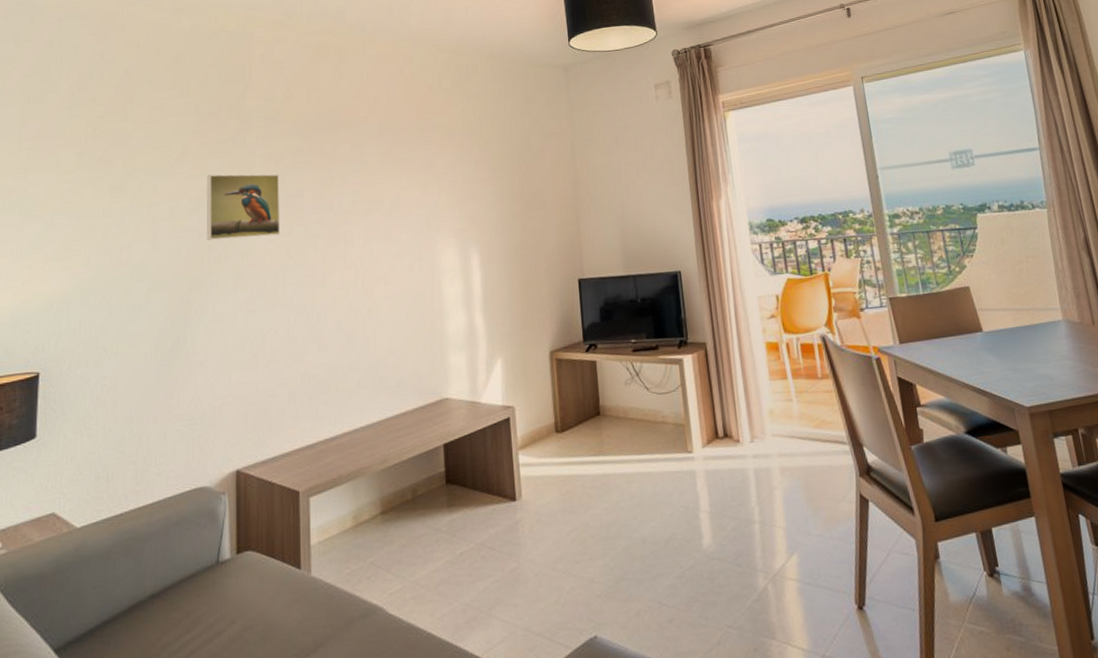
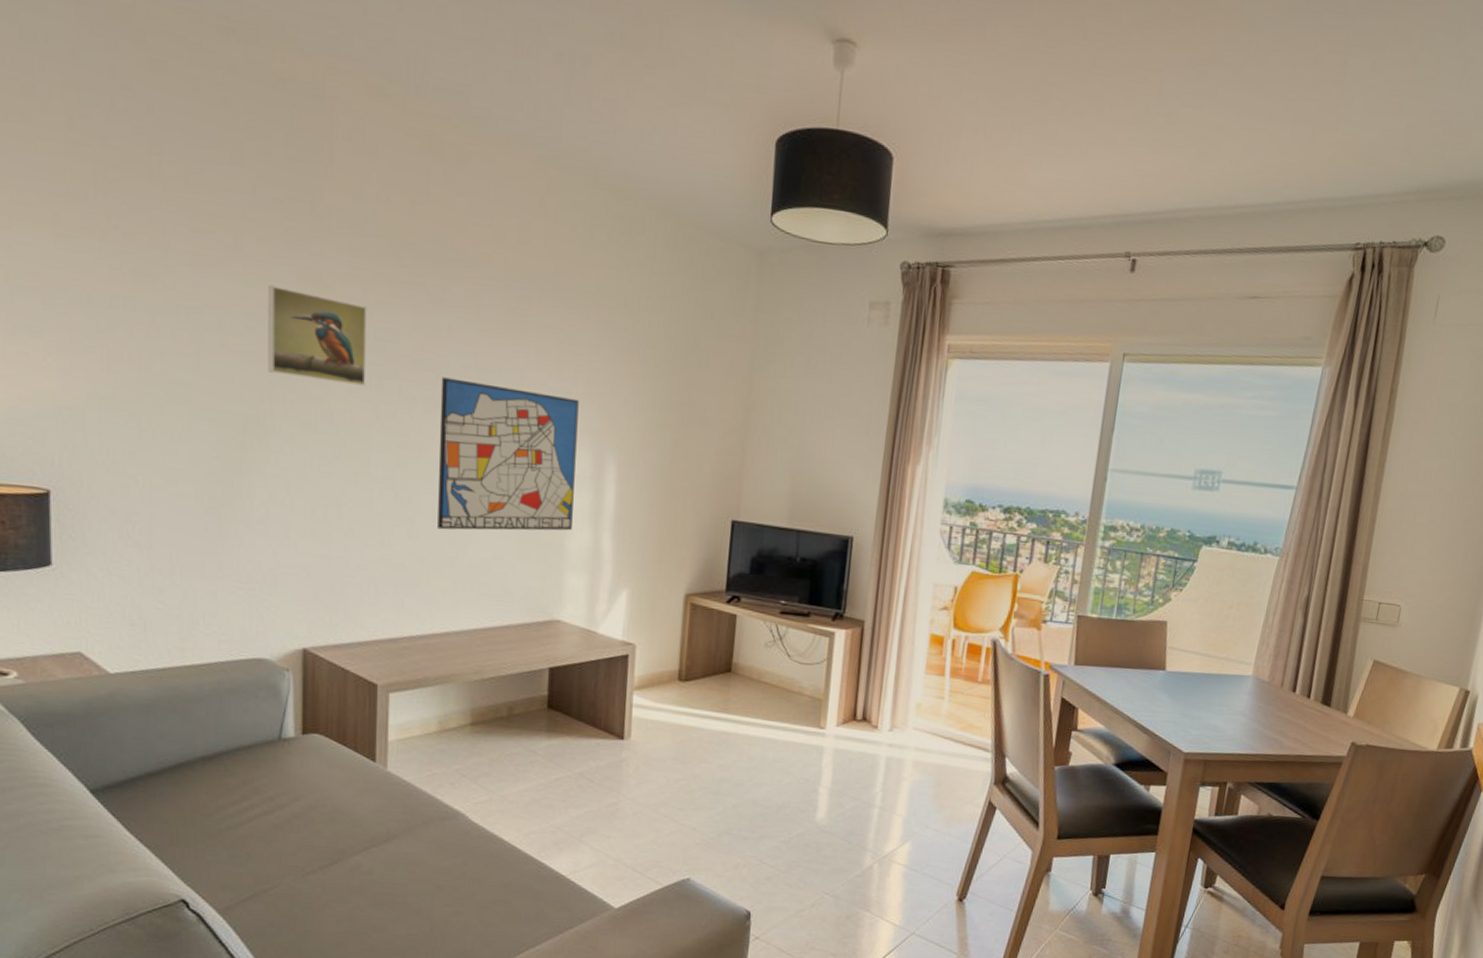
wall art: none [337,208,449,339] -> present [437,377,579,531]

